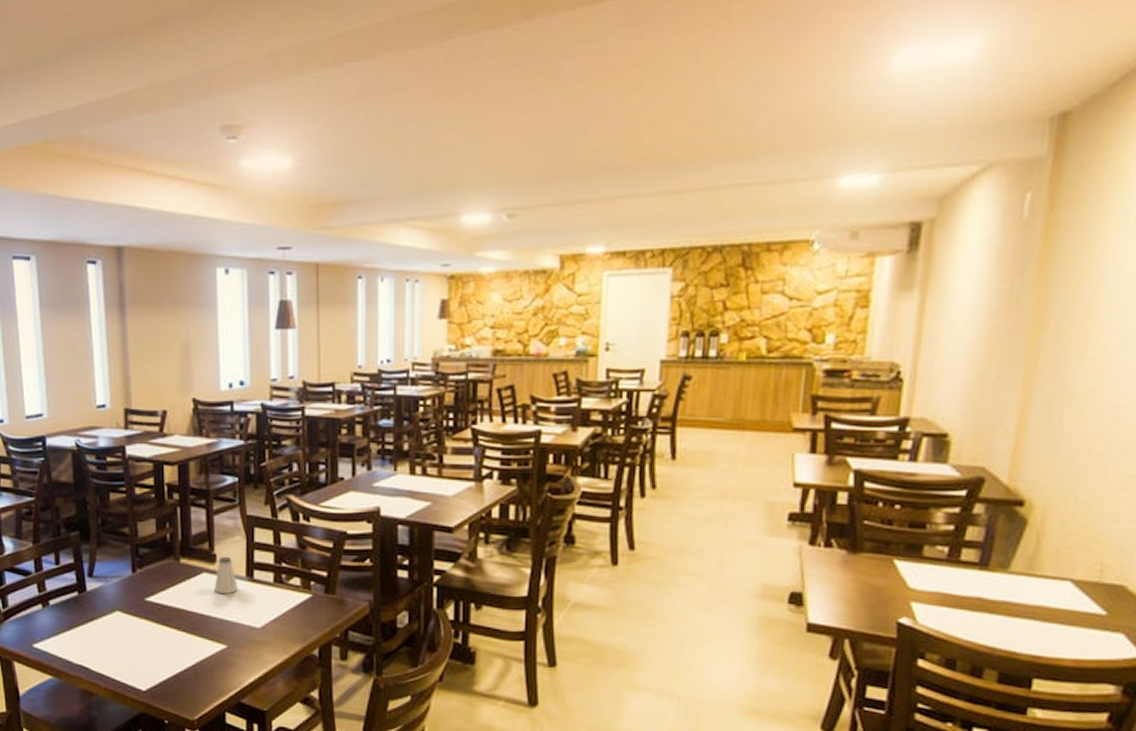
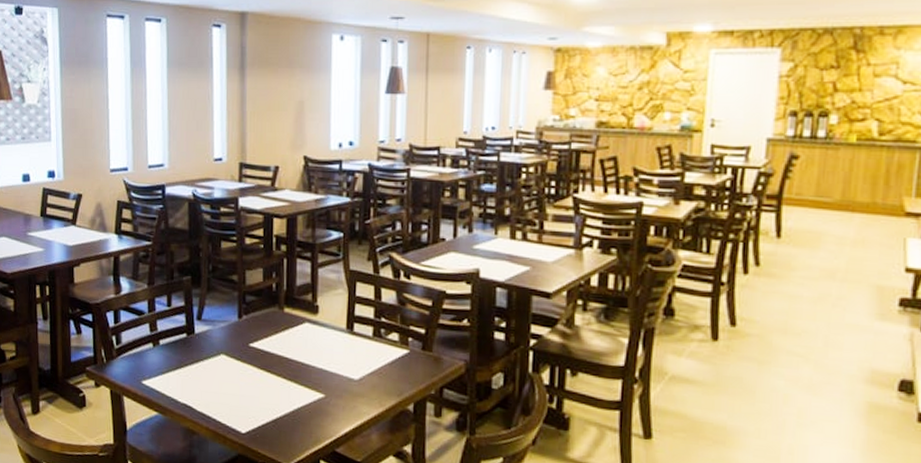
saltshaker: present [214,556,238,595] -> none [315,308,338,345]

